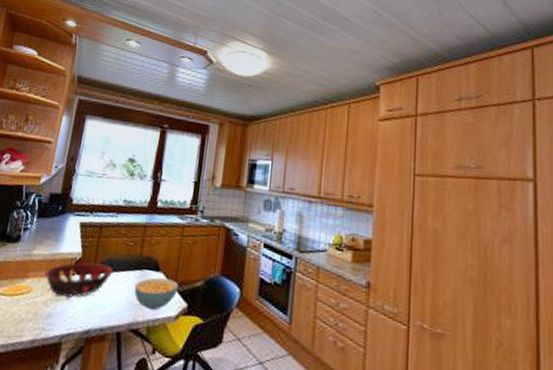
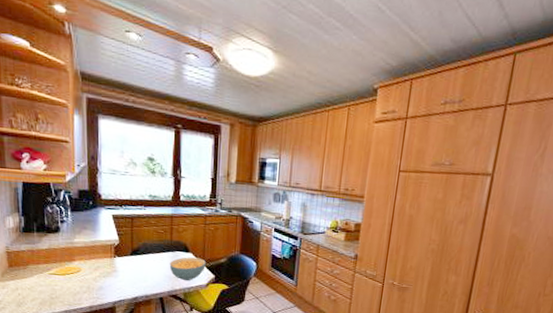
decorative bowl: present [45,262,114,297] -> none [90,247,150,274]

